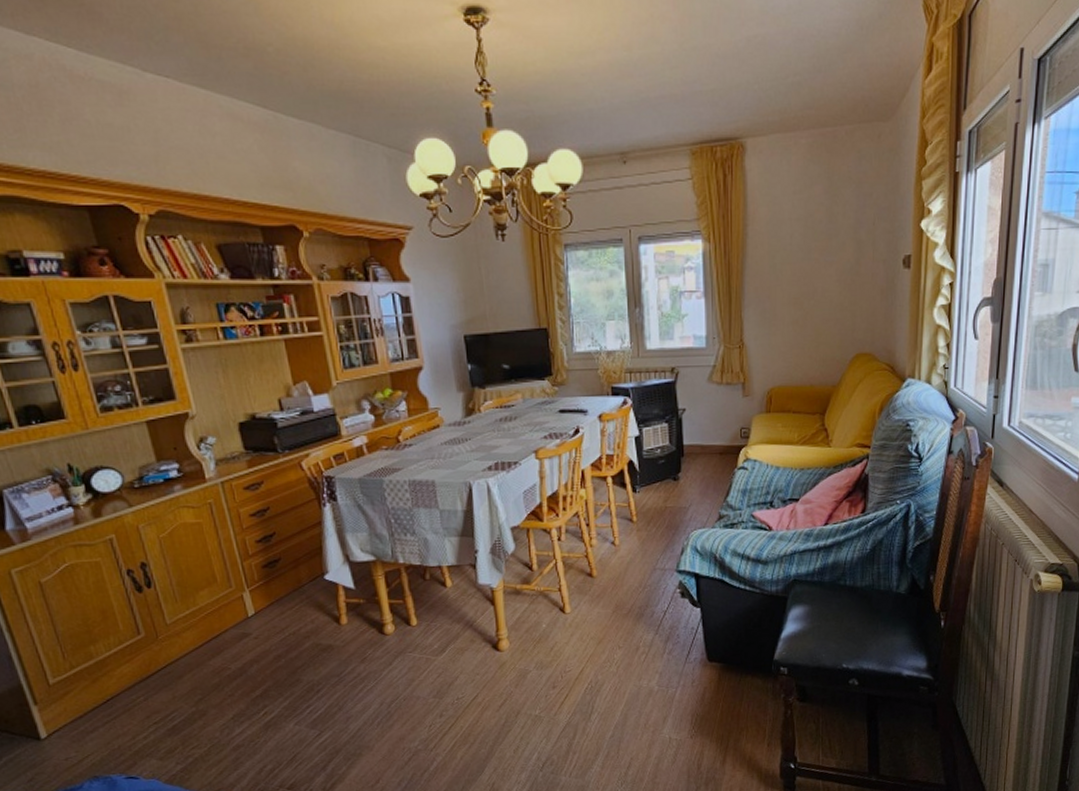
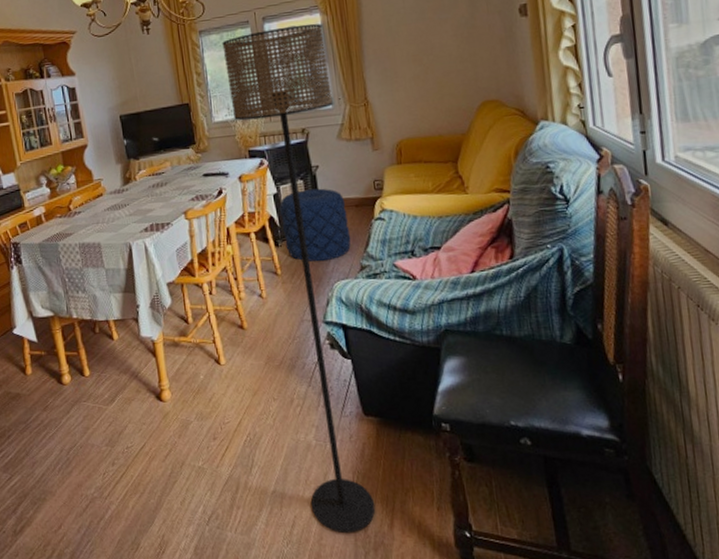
floor lamp: none [590,250,710,772] -> present [222,23,376,534]
pouf: none [641,433,712,510] -> present [280,188,351,262]

